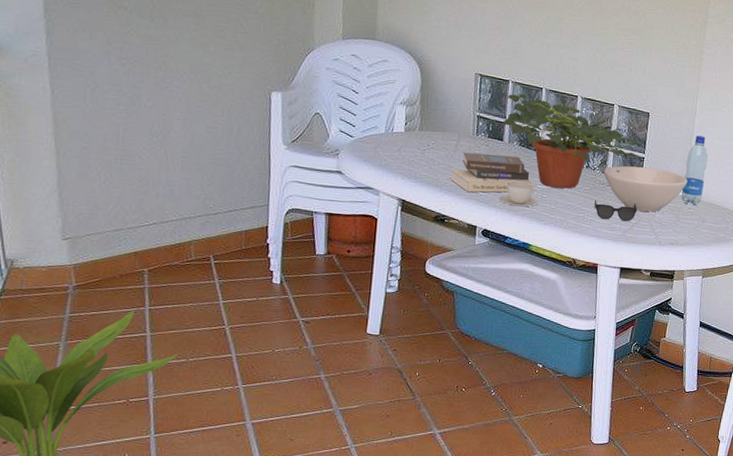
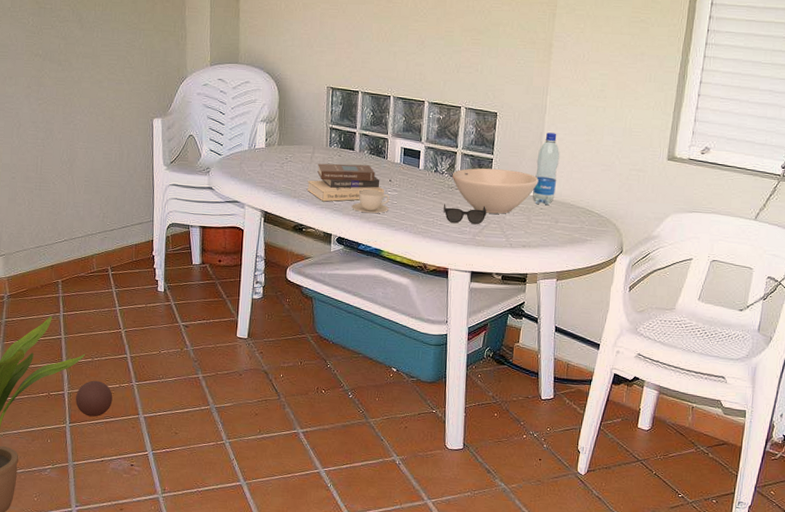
ball: none [163,383,213,425] -> present [76,380,113,417]
potted plant: present [502,93,642,189] -> none [353,102,491,194]

